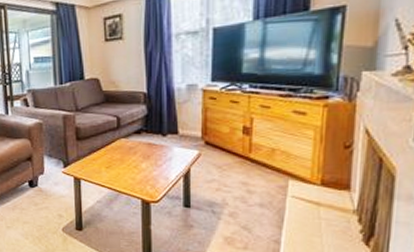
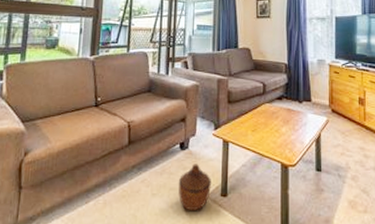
woven basket: none [31,200,65,243] -> present [178,164,211,211]

